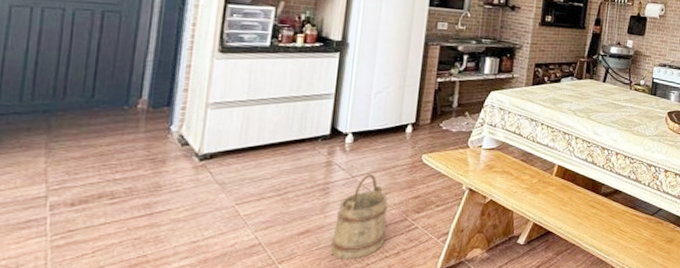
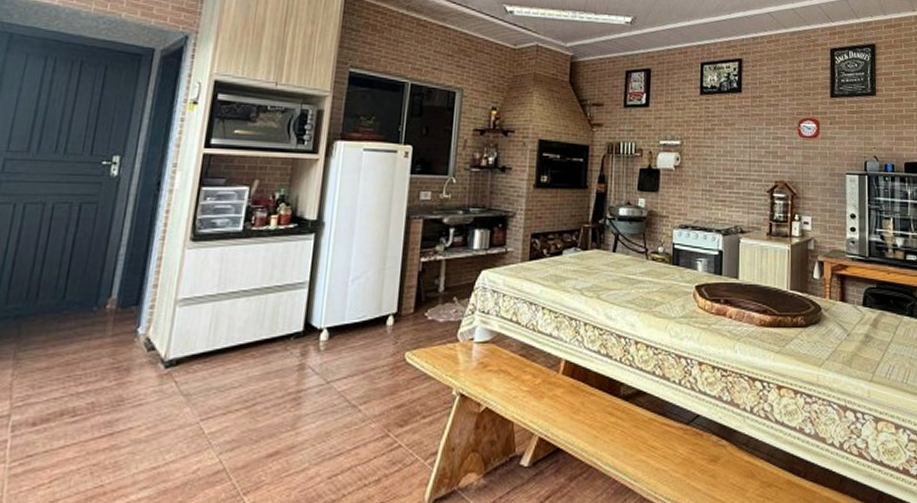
bucket: present [331,174,388,259] -> none [302,379,367,489]

